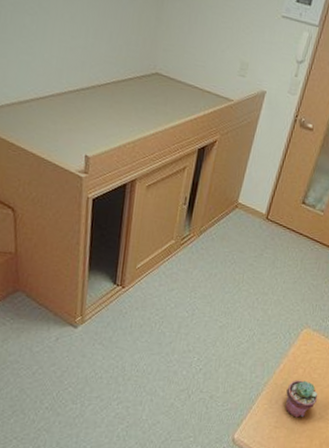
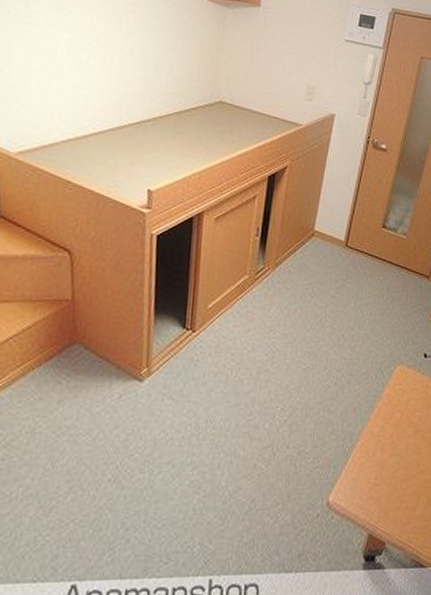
potted succulent: present [286,380,318,418] -> none [384,426,420,471]

